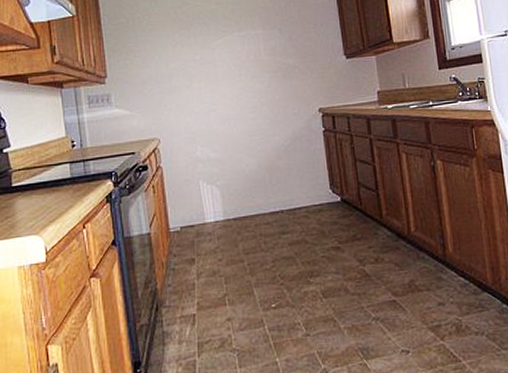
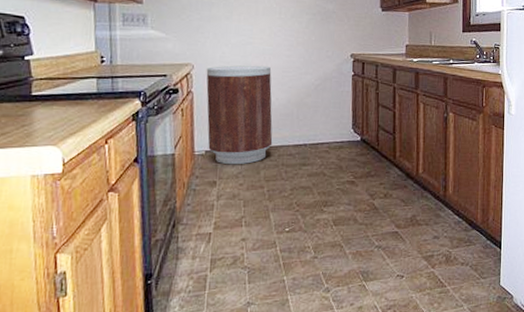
trash can: none [172,131,248,240] -> present [206,65,273,165]

